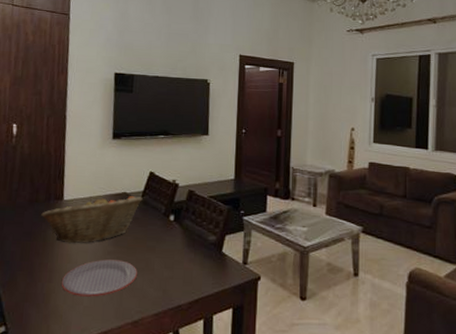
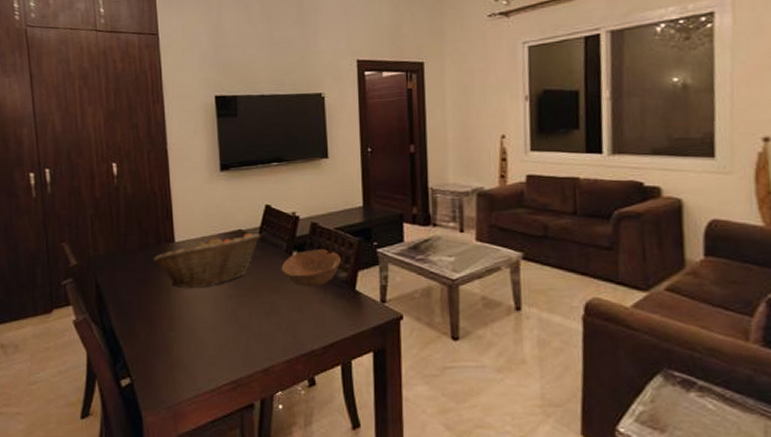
plate: present [61,259,137,297] -> none [182,304,263,345]
bowl: none [158,214,212,247] -> present [281,249,341,287]

